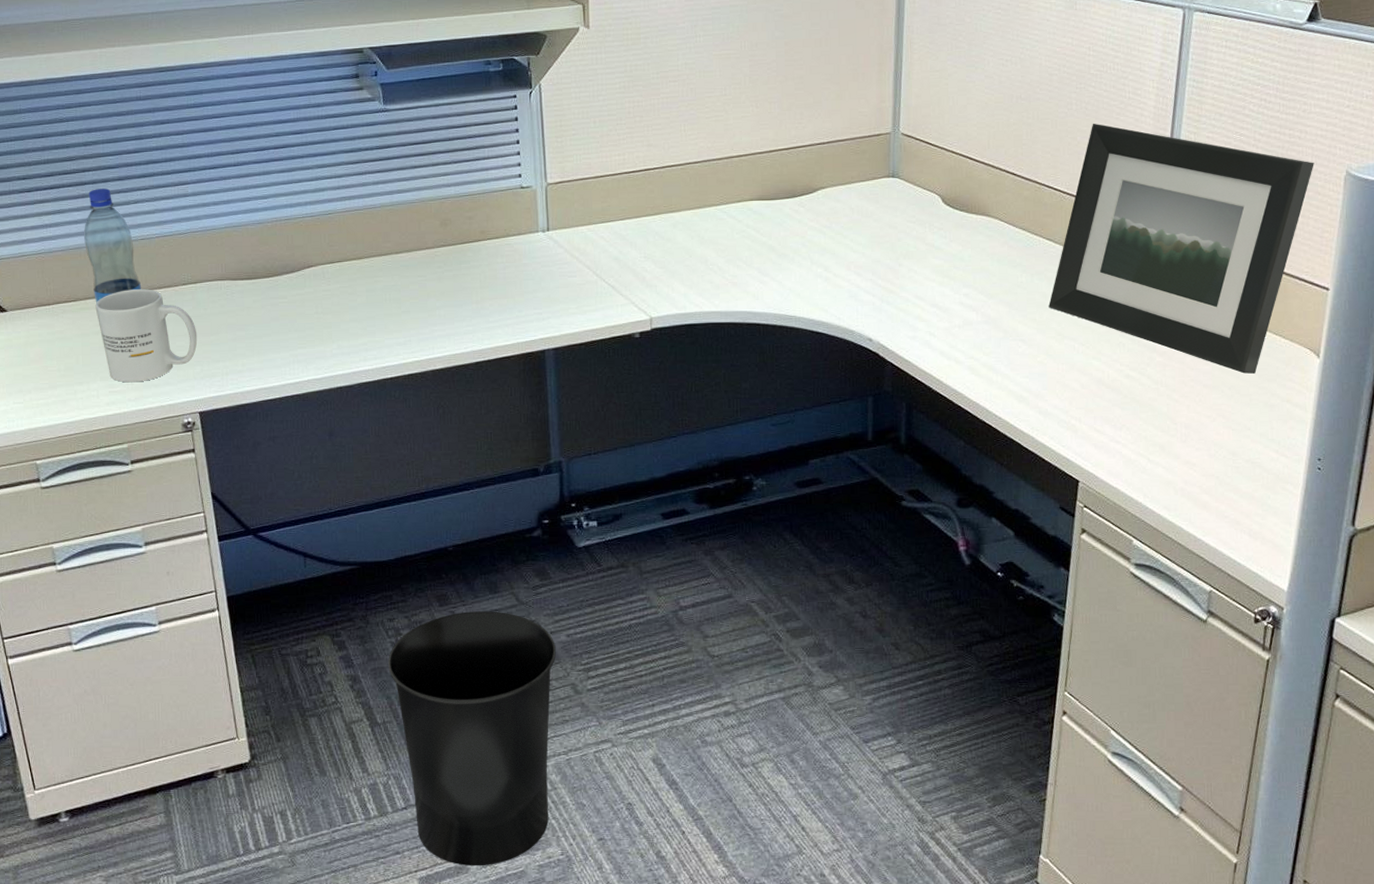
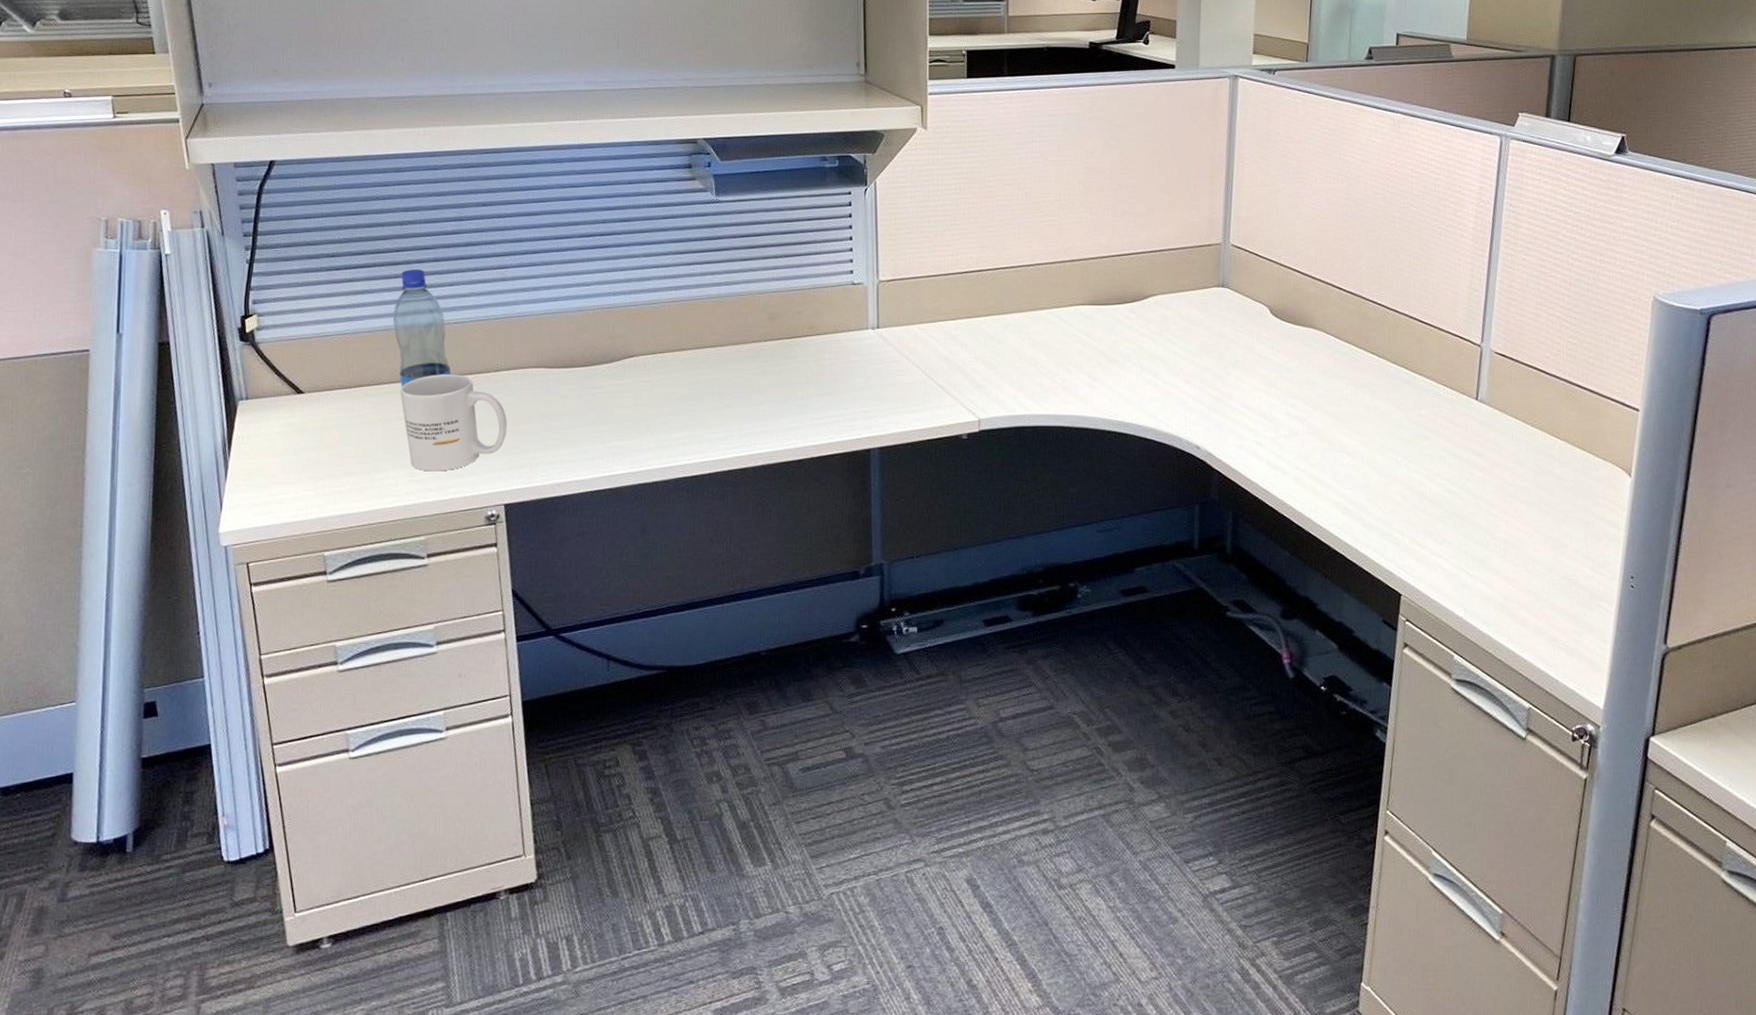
waste bin: present [388,611,556,866] -> none [691,720,869,997]
picture frame: present [1049,124,1314,374] -> none [1372,243,1624,491]

